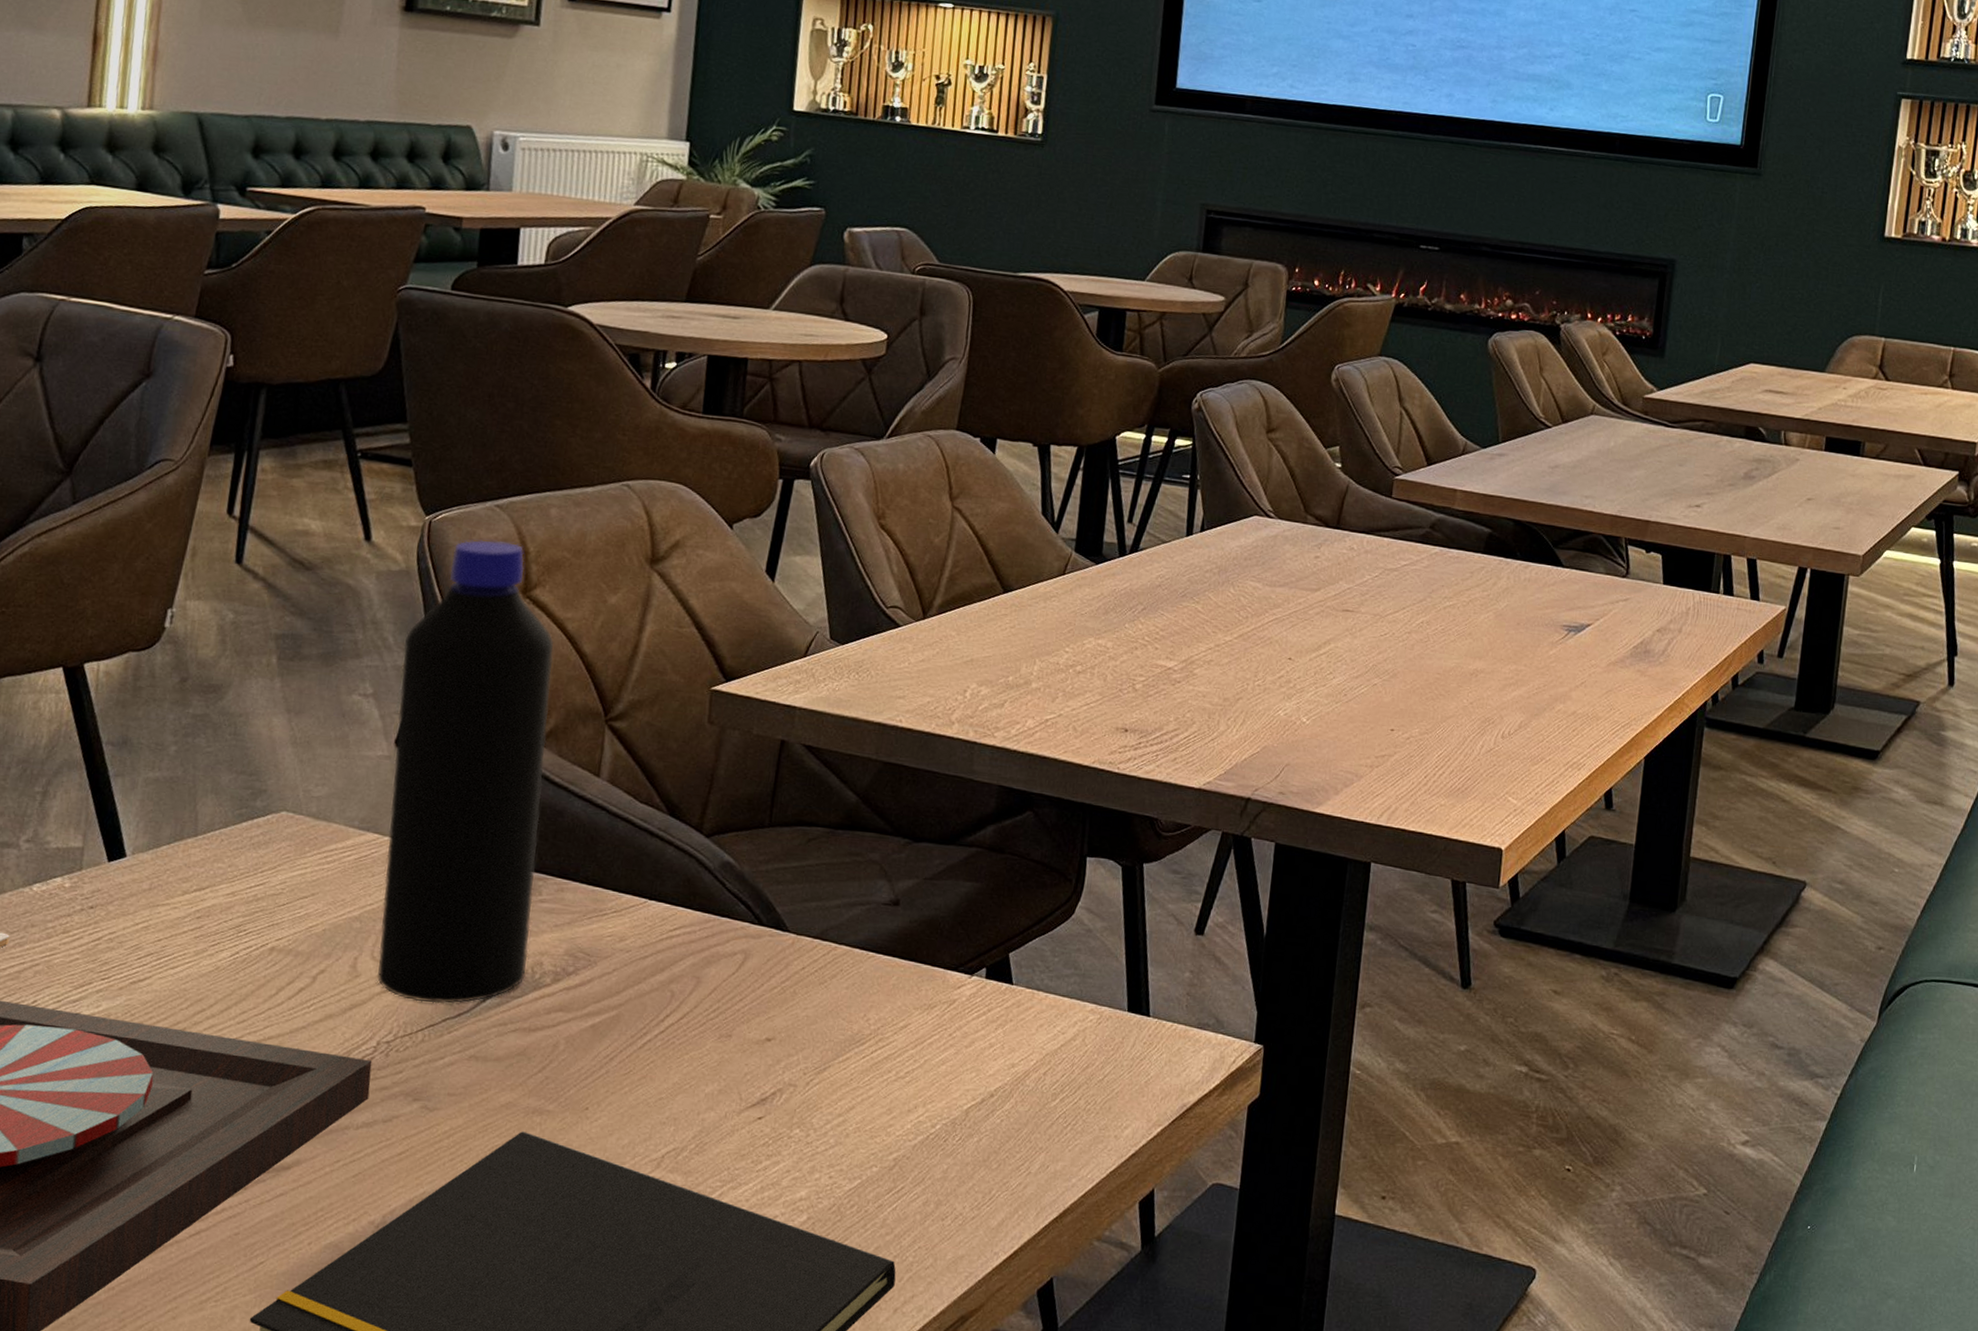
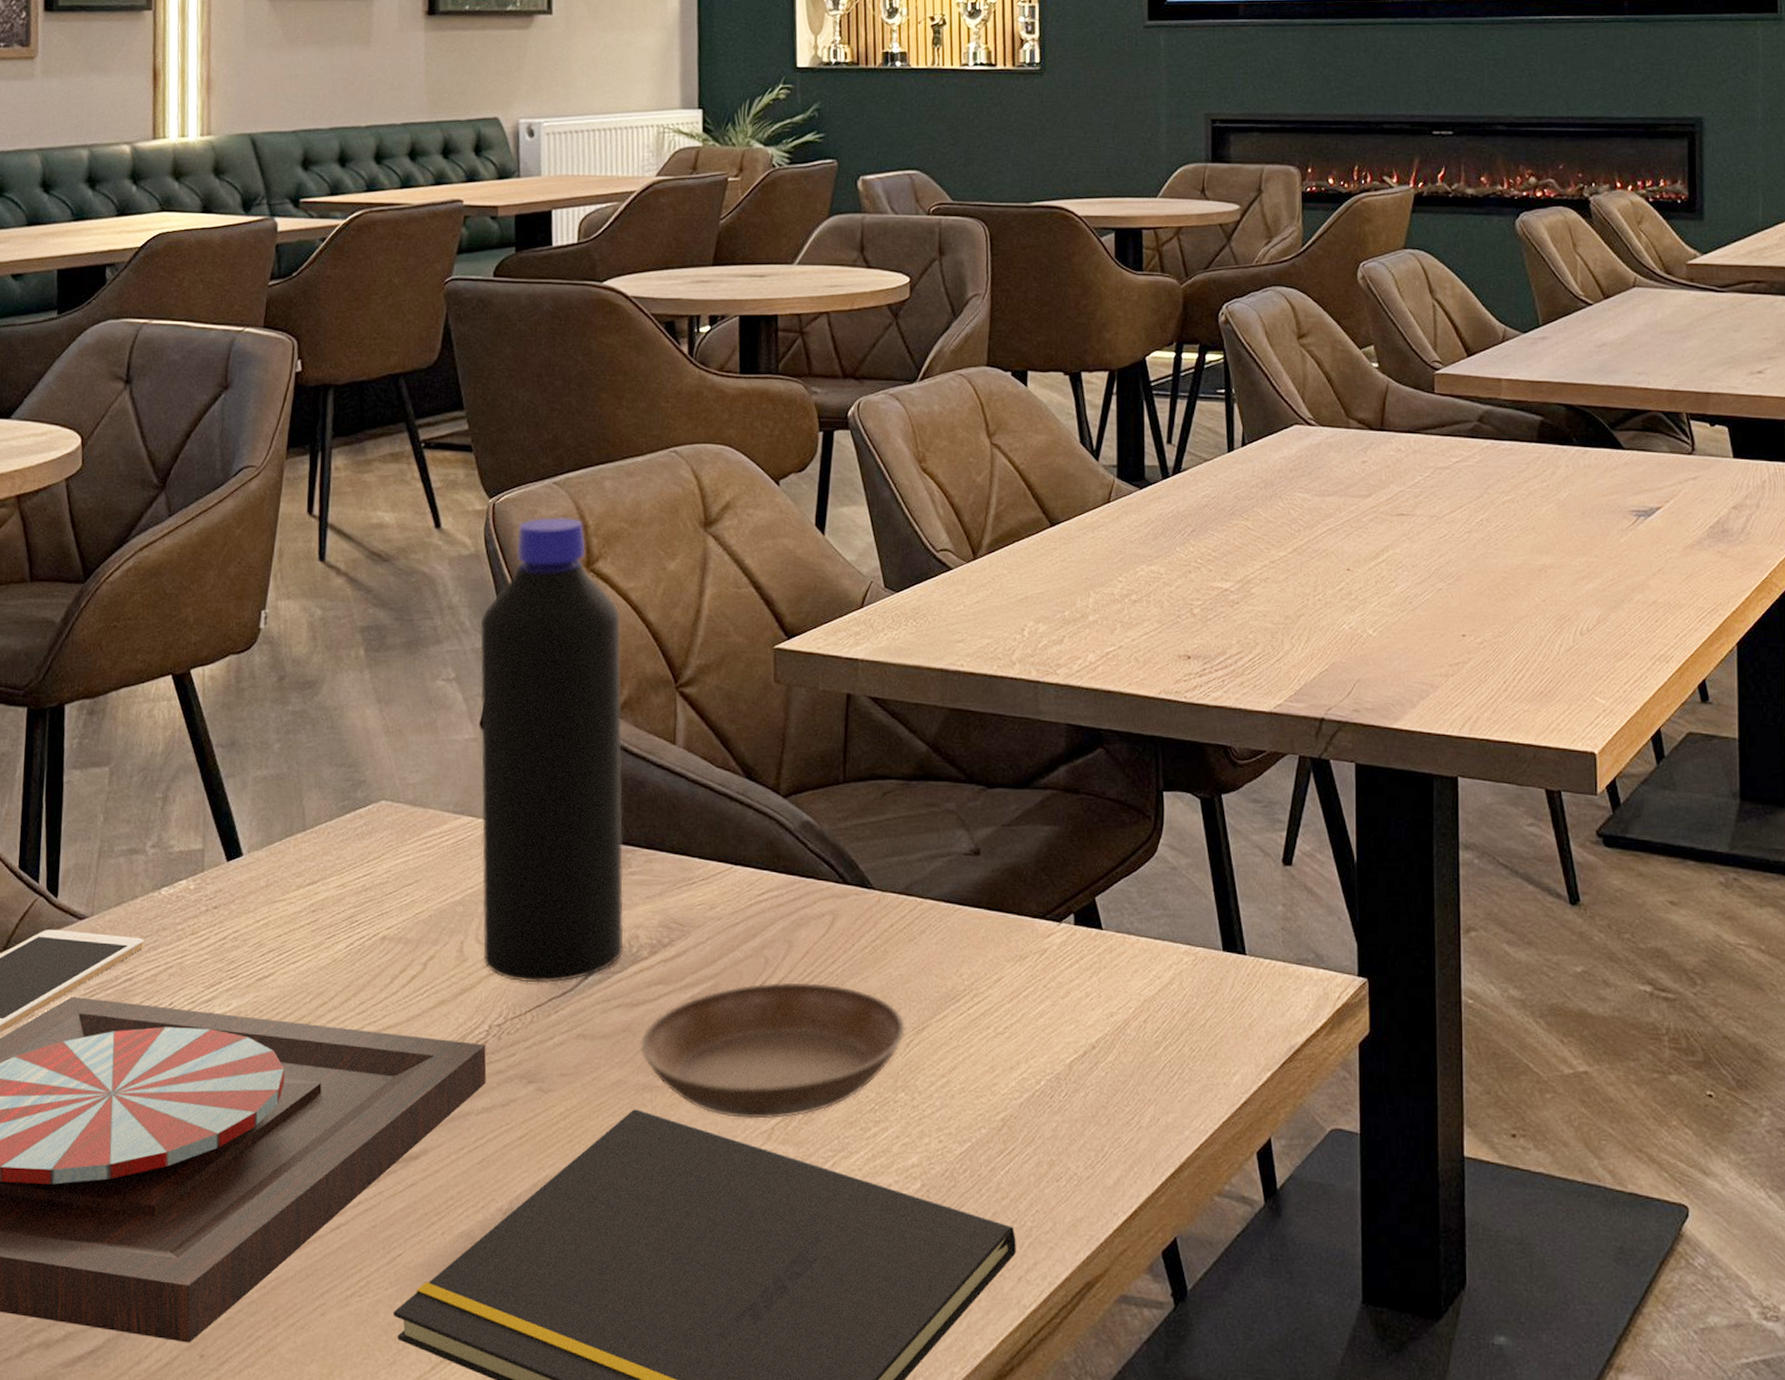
saucer: none [534,1016,808,1148] -> present [641,982,906,1119]

